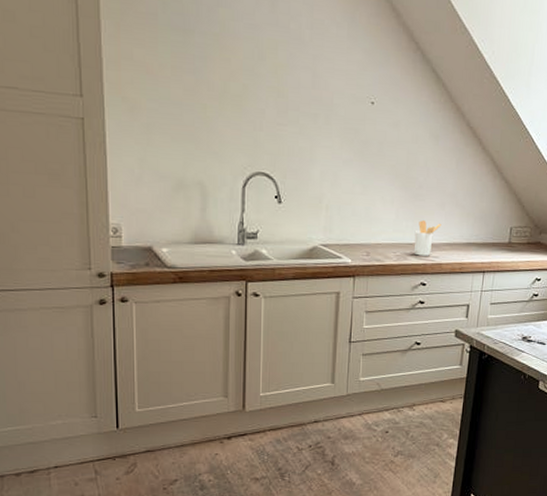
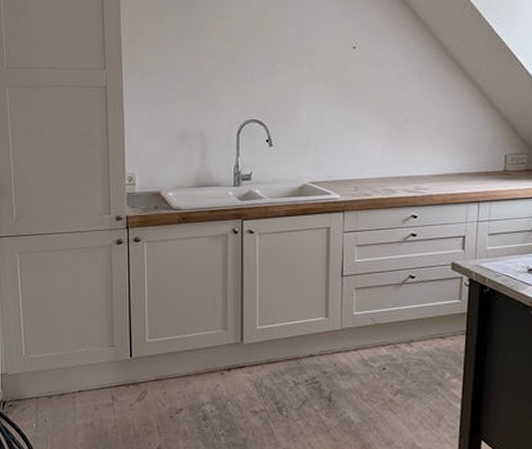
utensil holder: present [414,220,442,256] -> none [402,154,430,189]

